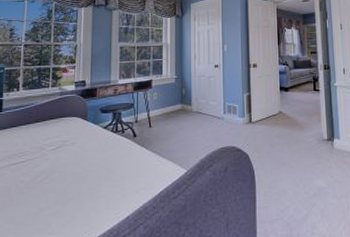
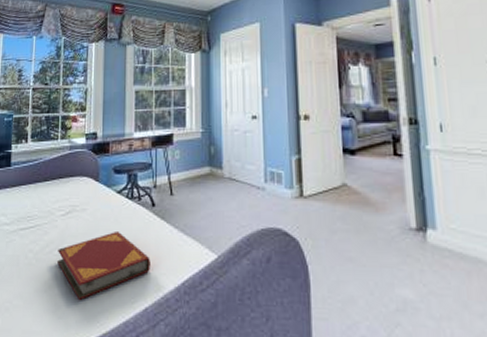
hardback book: none [48,159,132,217] -> present [57,232,150,300]

